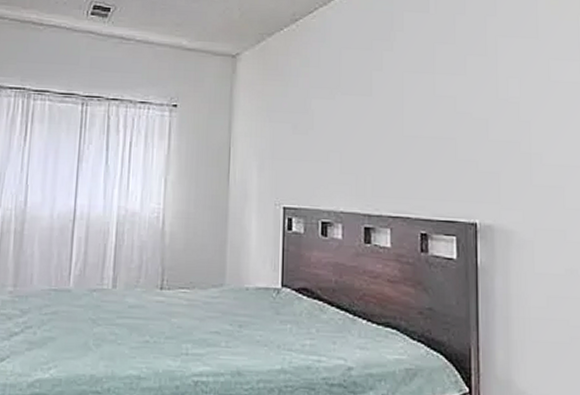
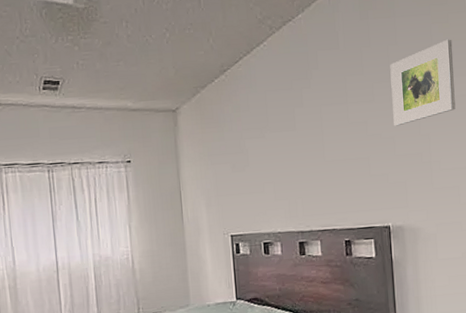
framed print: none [487,17,563,107] -> present [390,39,456,126]

